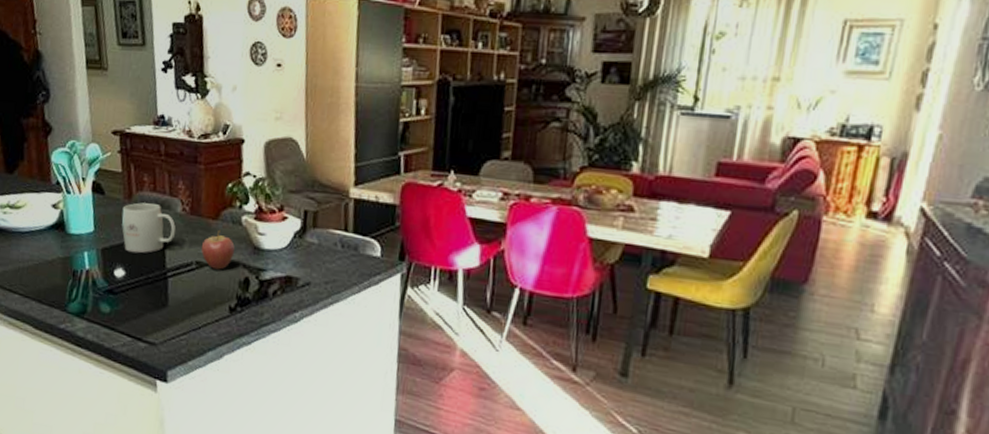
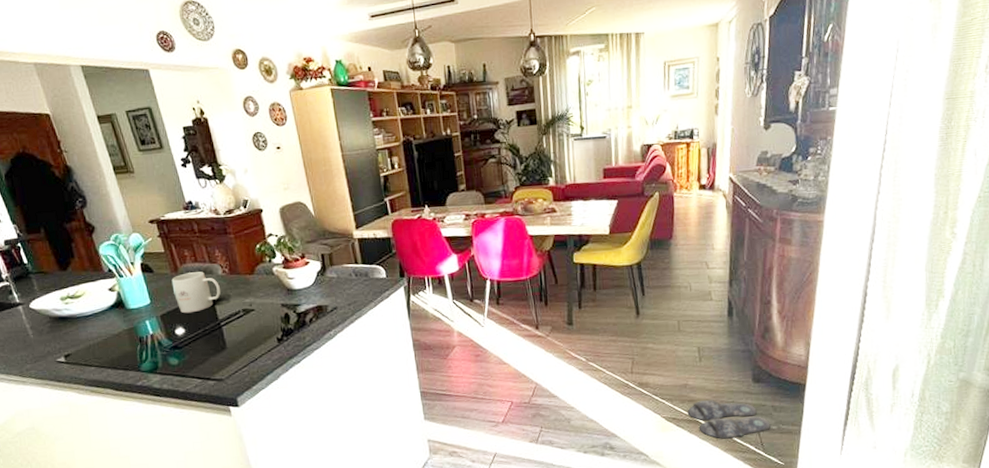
fruit: present [201,229,235,270] -> none [244,281,272,313]

